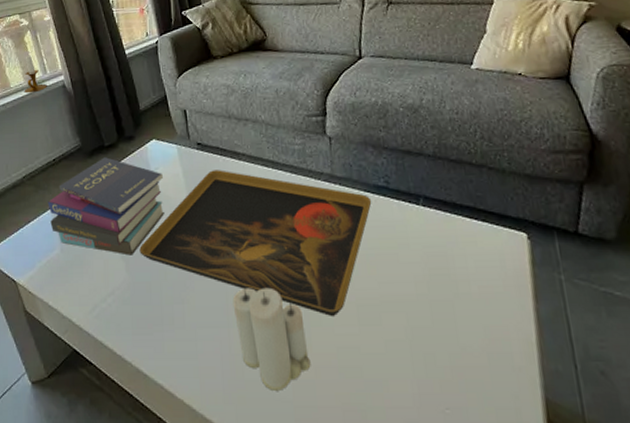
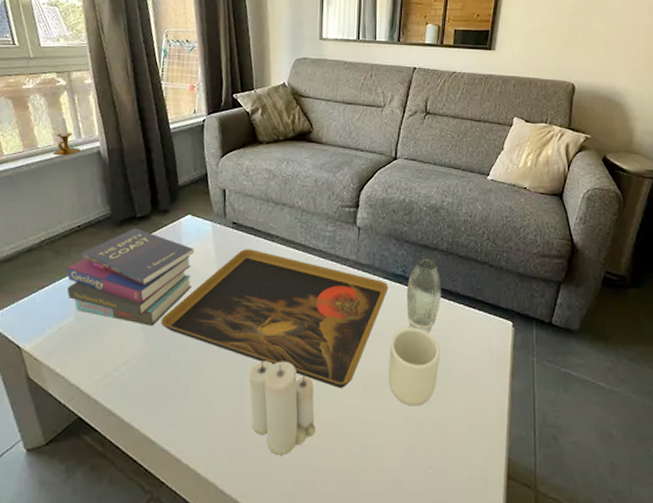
mug: none [381,243,443,336] -> present [388,326,440,406]
vase: none [392,163,435,252] -> present [406,256,442,334]

